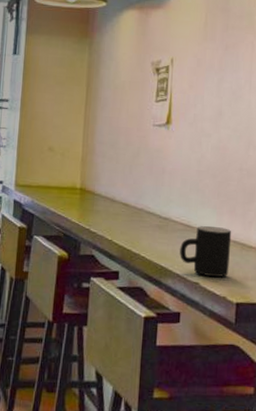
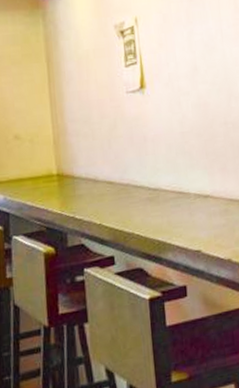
mug: present [180,226,232,277] -> none [175,187,230,242]

